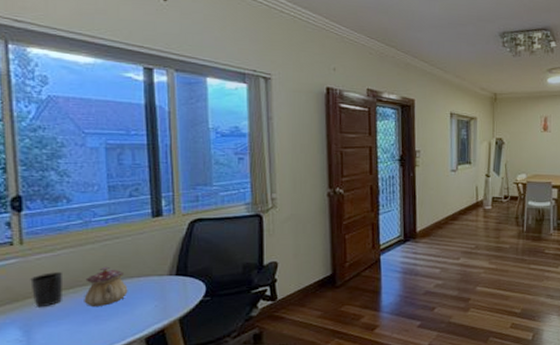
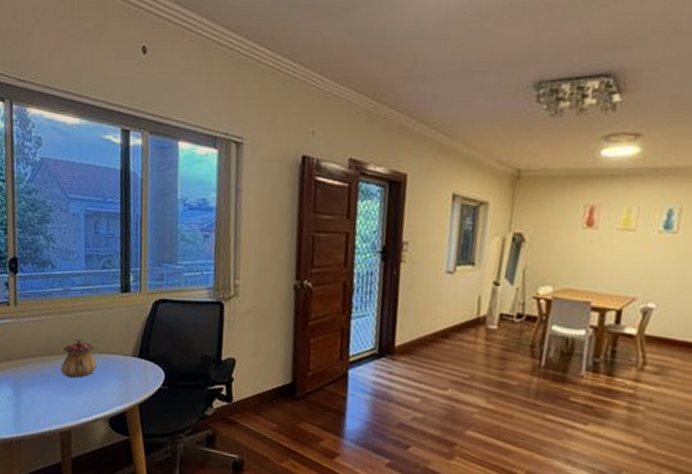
cup: present [30,272,64,308] -> none [21,336,46,370]

